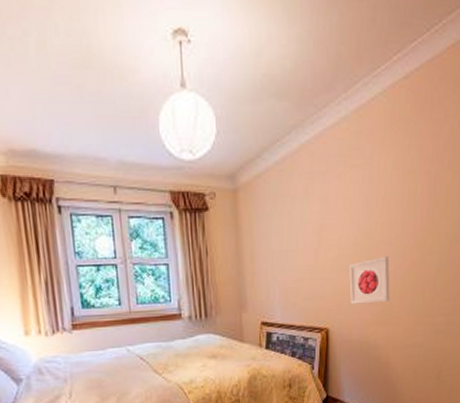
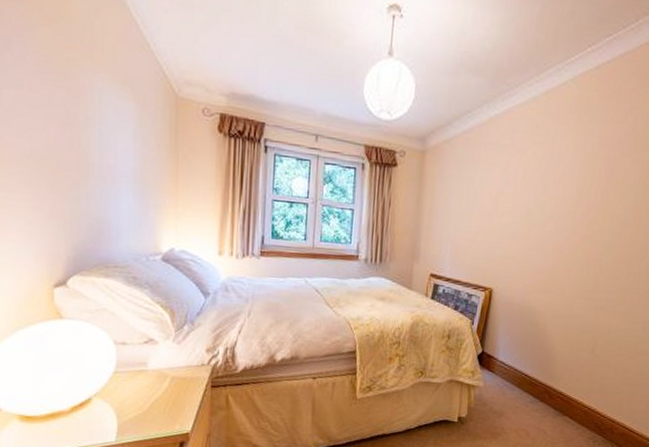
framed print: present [349,257,390,305] -> none [516,229,559,273]

